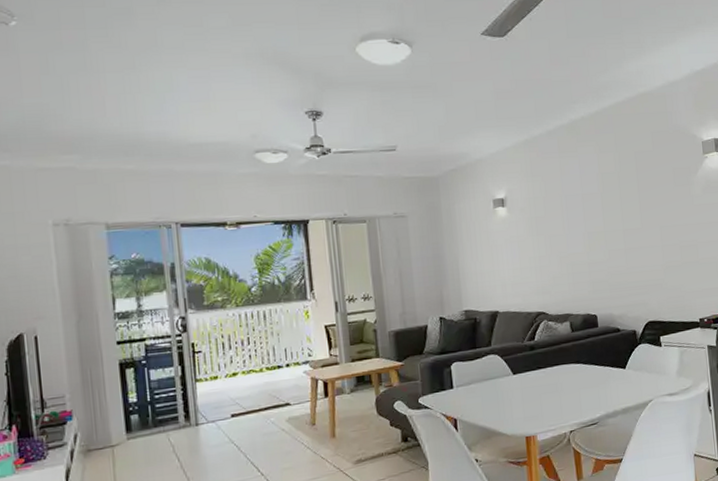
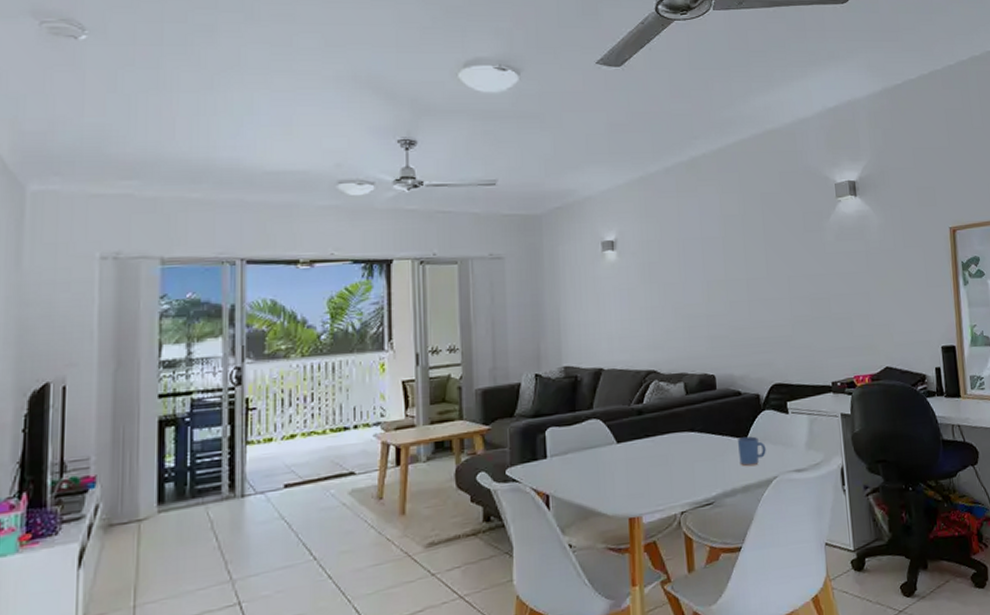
mug: none [618,366,643,392] -> present [738,436,766,467]

